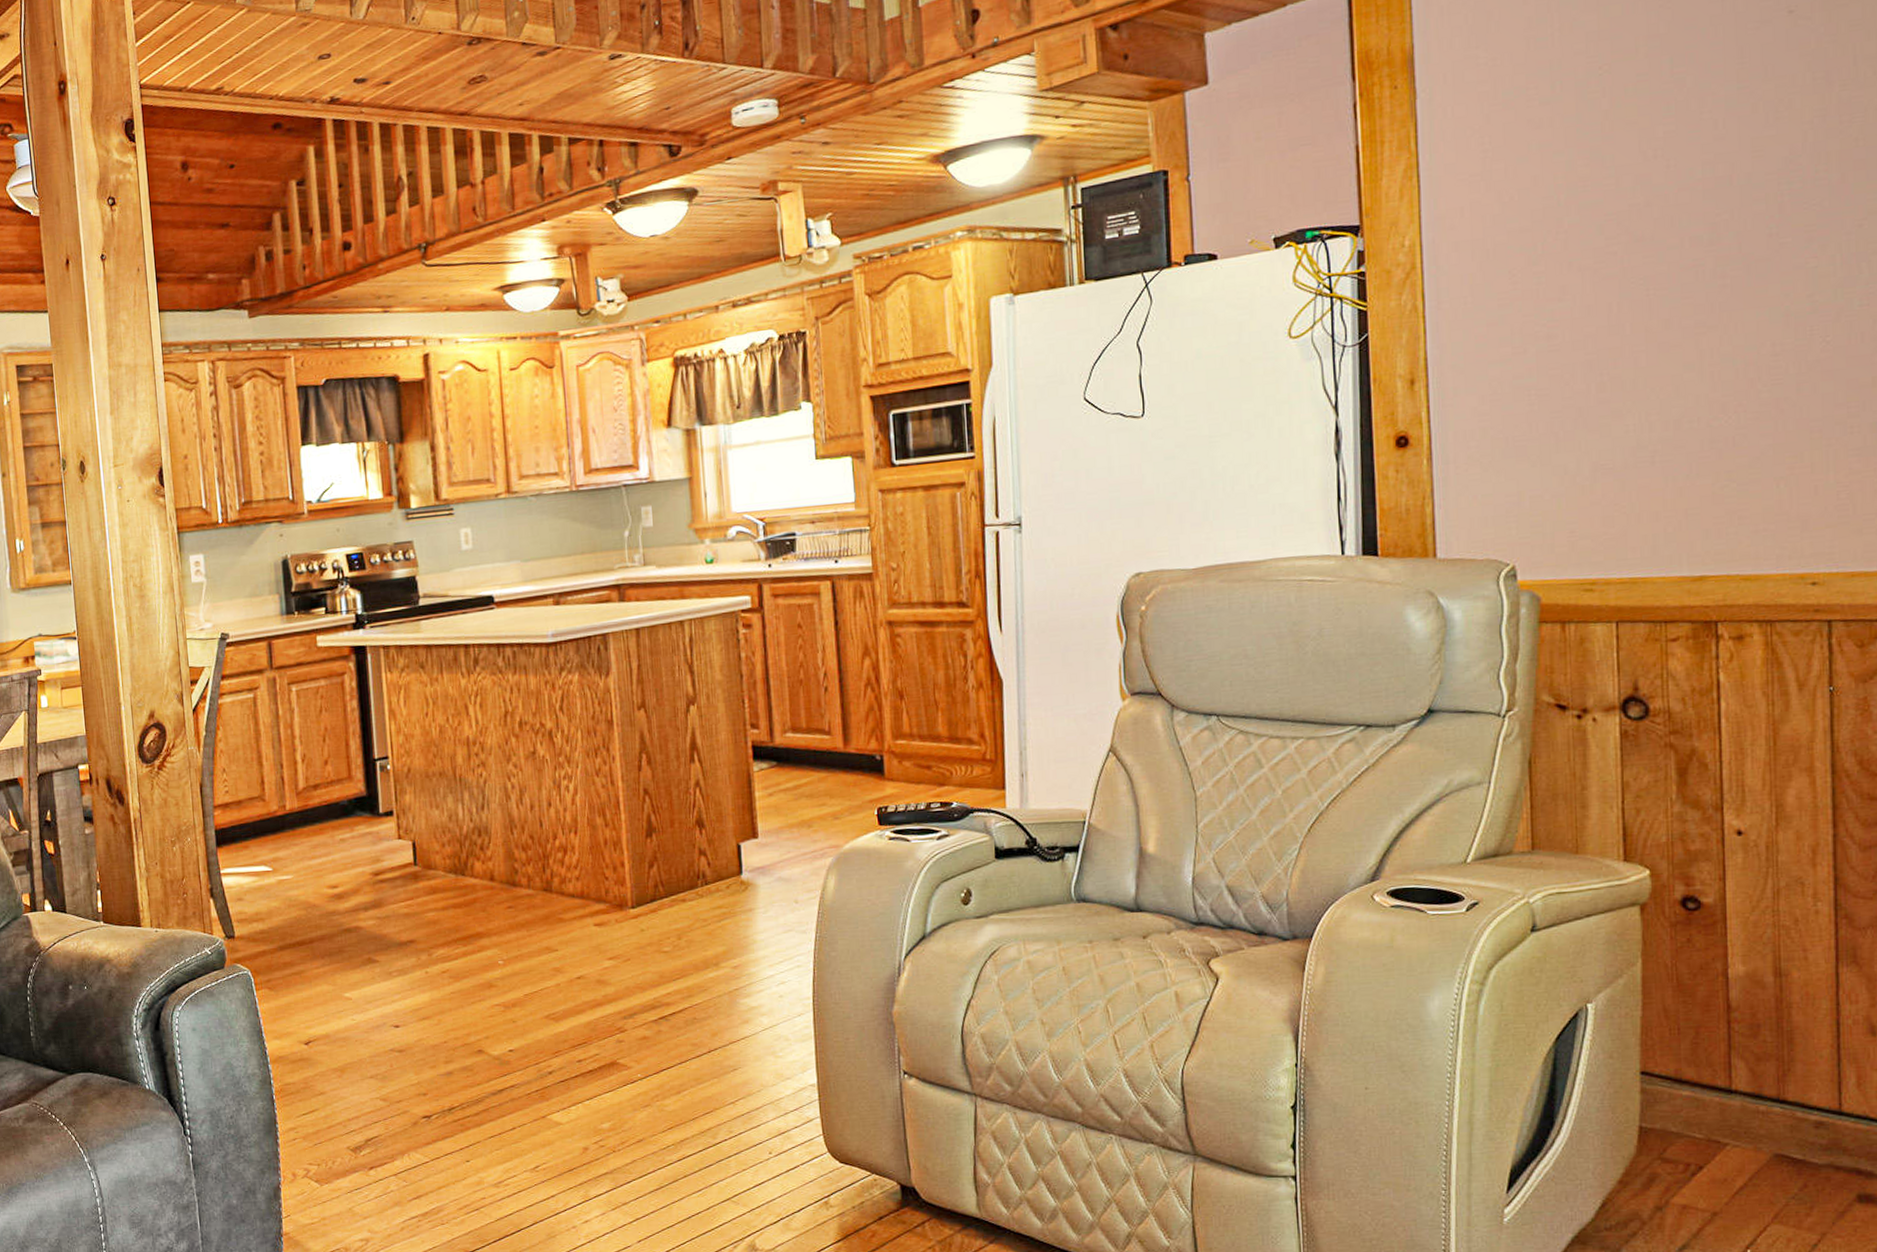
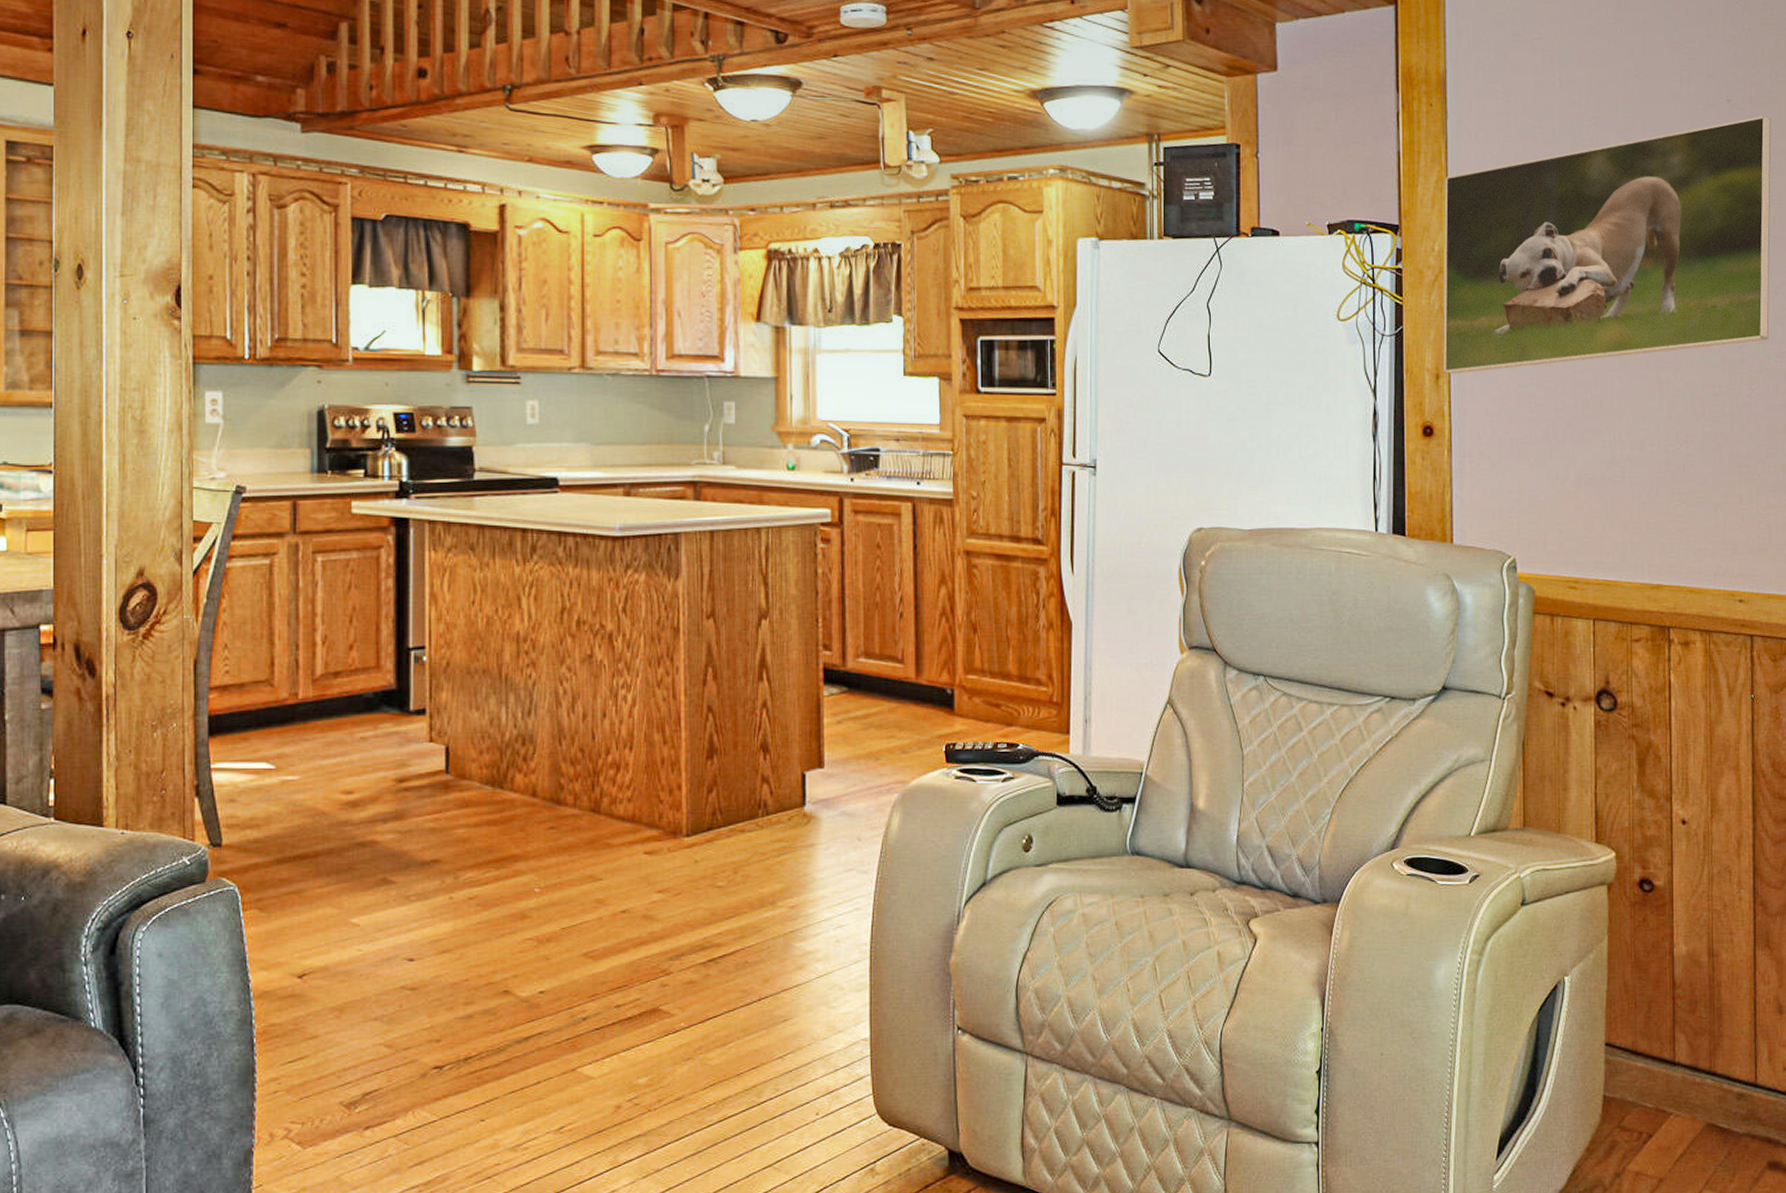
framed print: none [1415,19,1852,377] -> present [1443,115,1771,374]

